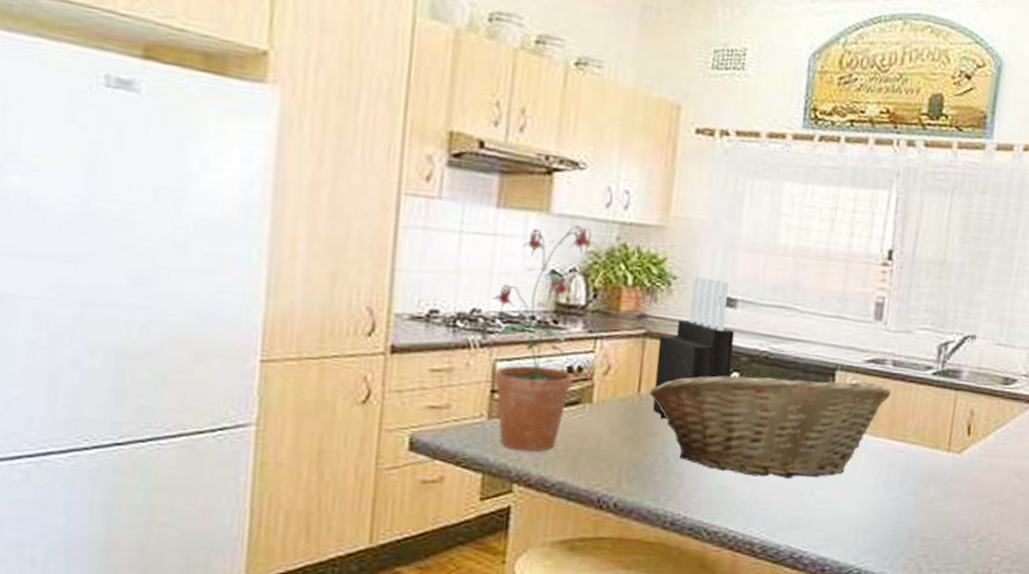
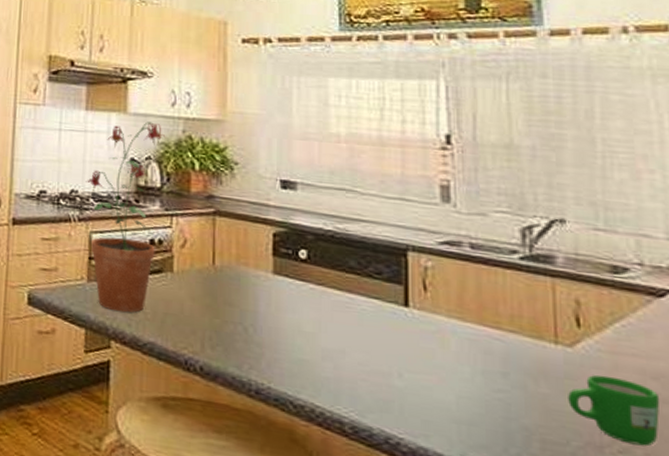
fruit basket: present [650,370,892,478] -> none [224,248,474,360]
knife block: present [652,275,734,420] -> none [227,161,299,291]
mug: none [949,476,1018,533] -> present [568,375,660,447]

